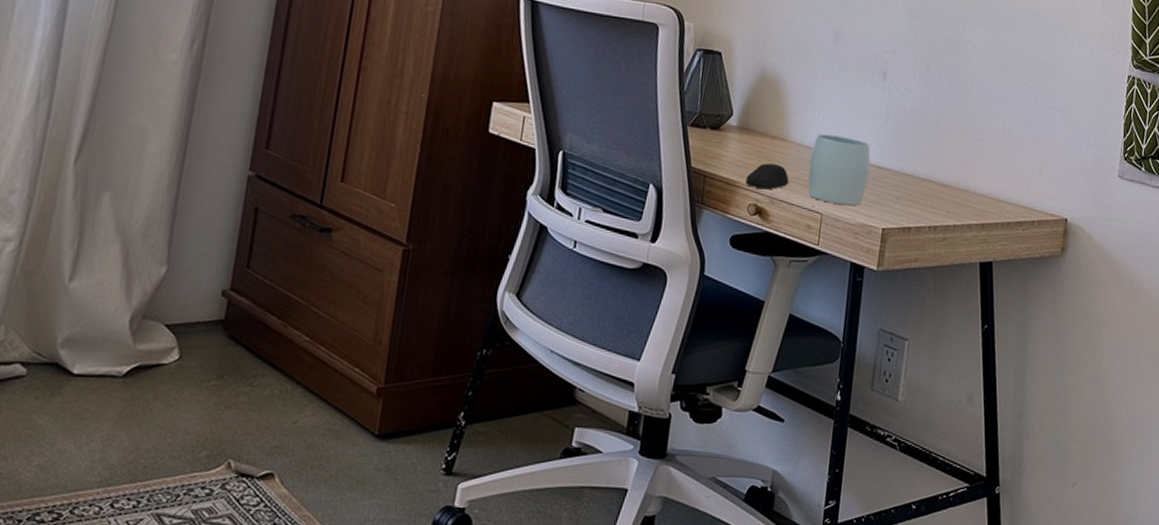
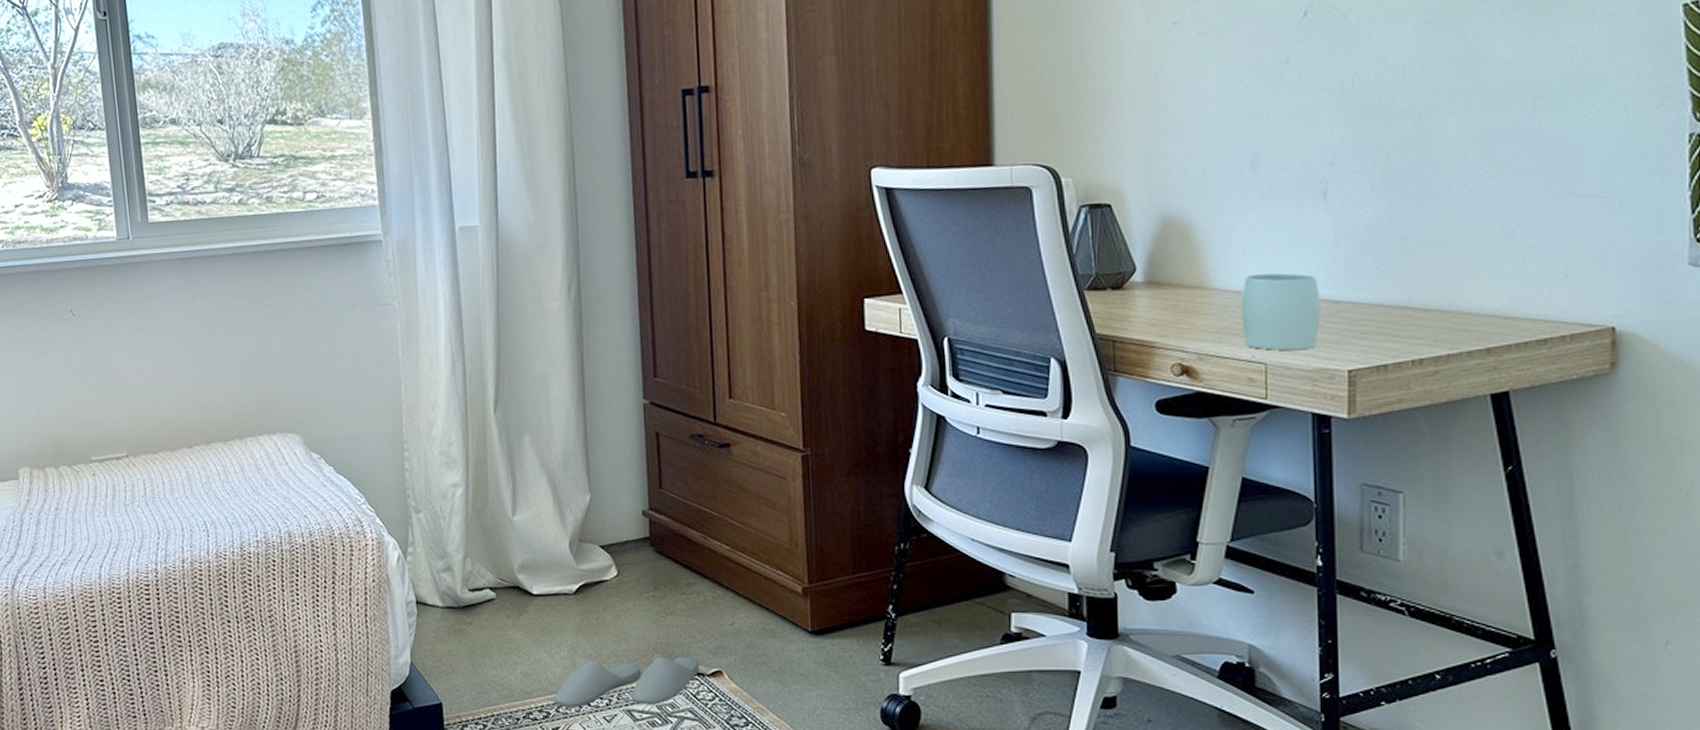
slippers: none [70,453,250,509] -> present [553,656,699,707]
computer mouse: present [745,163,789,190] -> none [1164,315,1218,346]

